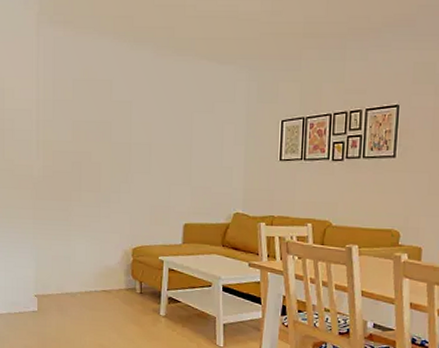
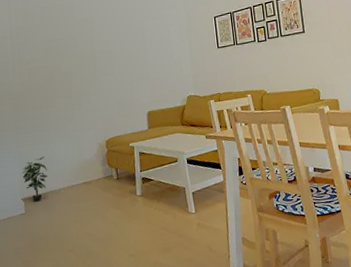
potted plant: none [37,253,65,300] -> present [22,156,48,201]

